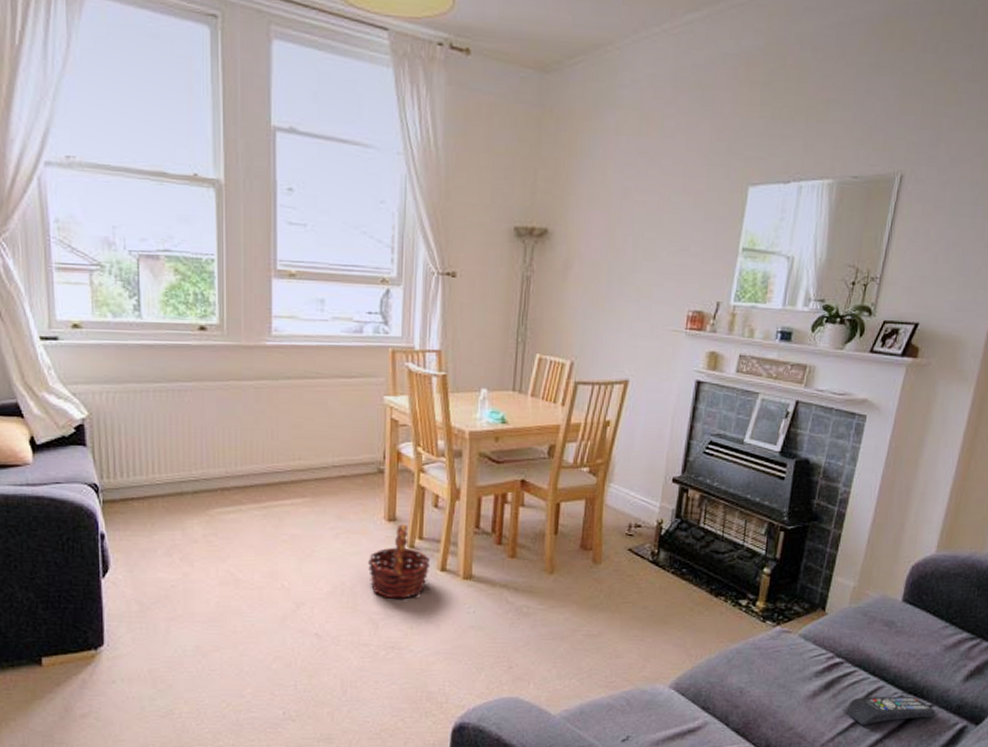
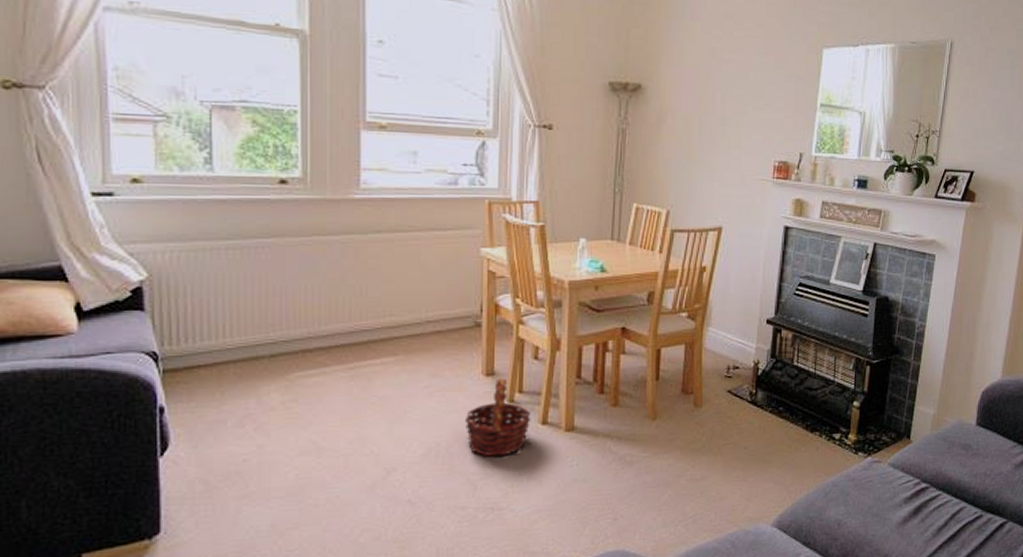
remote control: present [846,696,936,726] -> none [934,515,1011,547]

